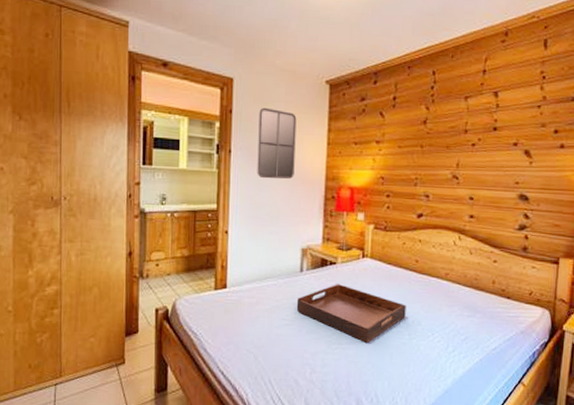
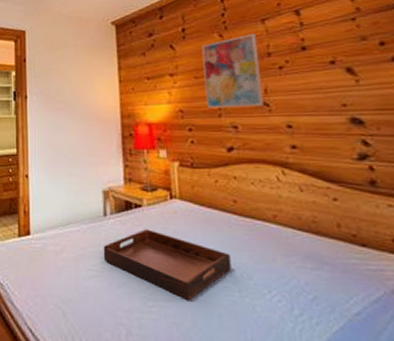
home mirror: present [257,107,297,179] -> none [50,53,89,121]
wall art: none [405,109,459,179] -> present [201,33,263,109]

